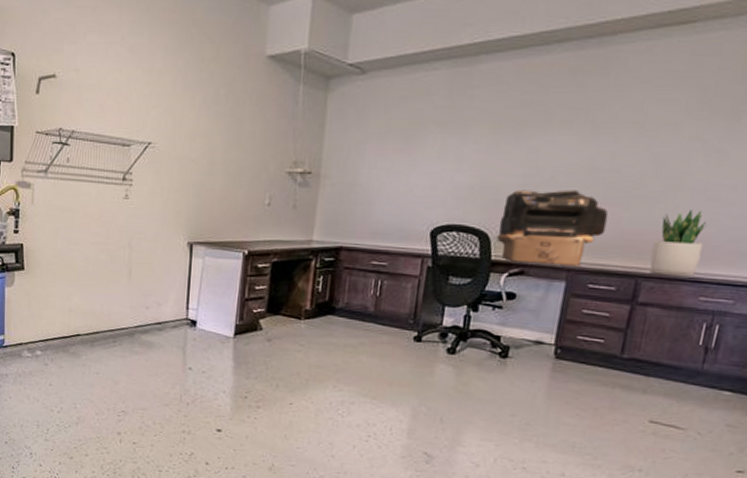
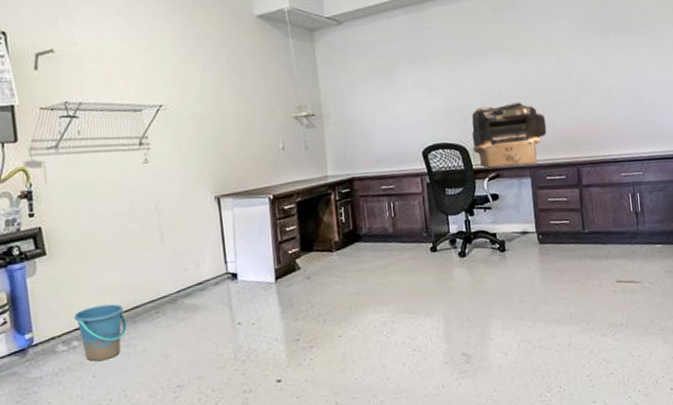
bucket: none [41,324,86,374] -> present [74,304,127,362]
planter: present [649,210,707,277] -> none [581,106,614,161]

